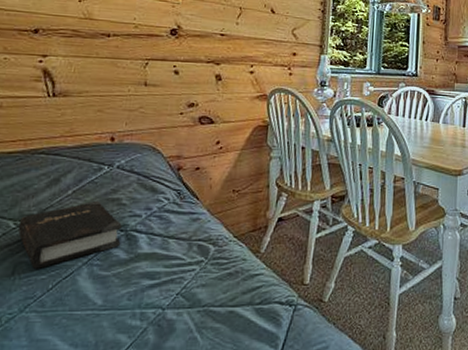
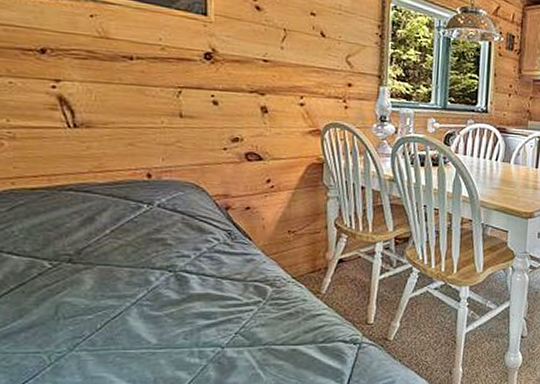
hardback book: present [17,200,122,269] -> none [54,240,171,309]

